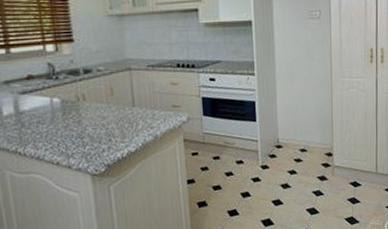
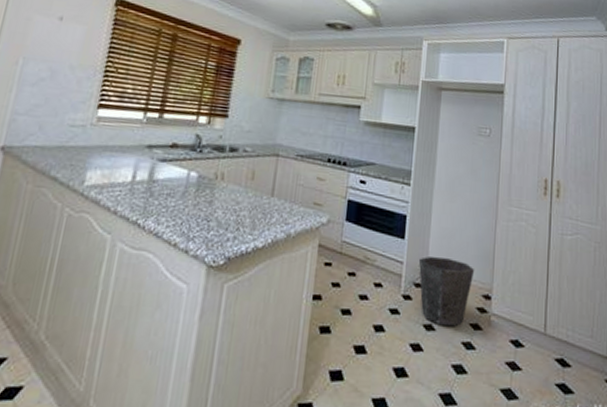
waste bin: none [270,130,318,182] -> present [418,256,475,326]

